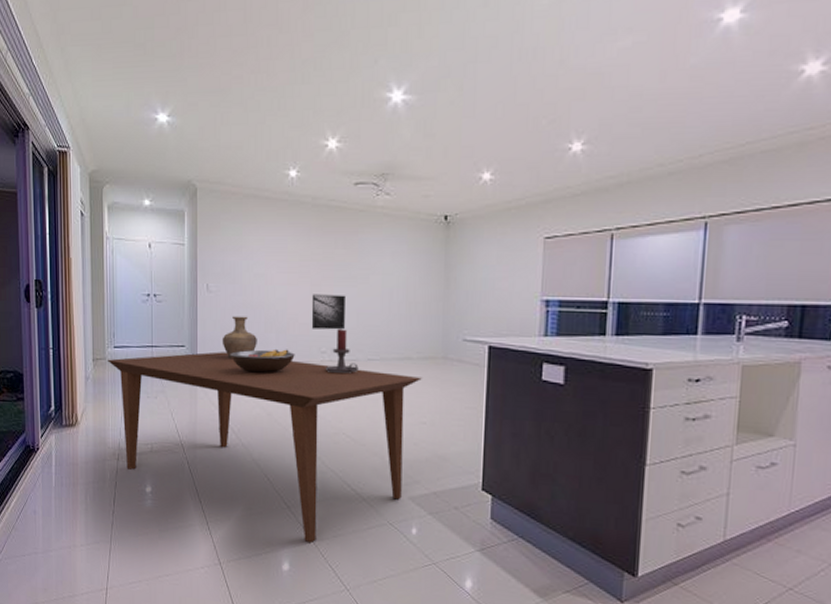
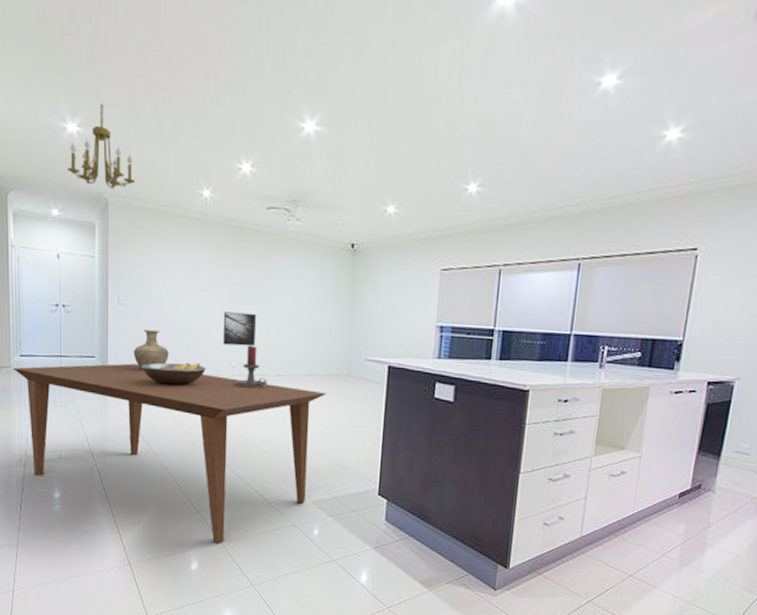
chandelier: none [158,91,223,176] -> present [67,103,136,189]

